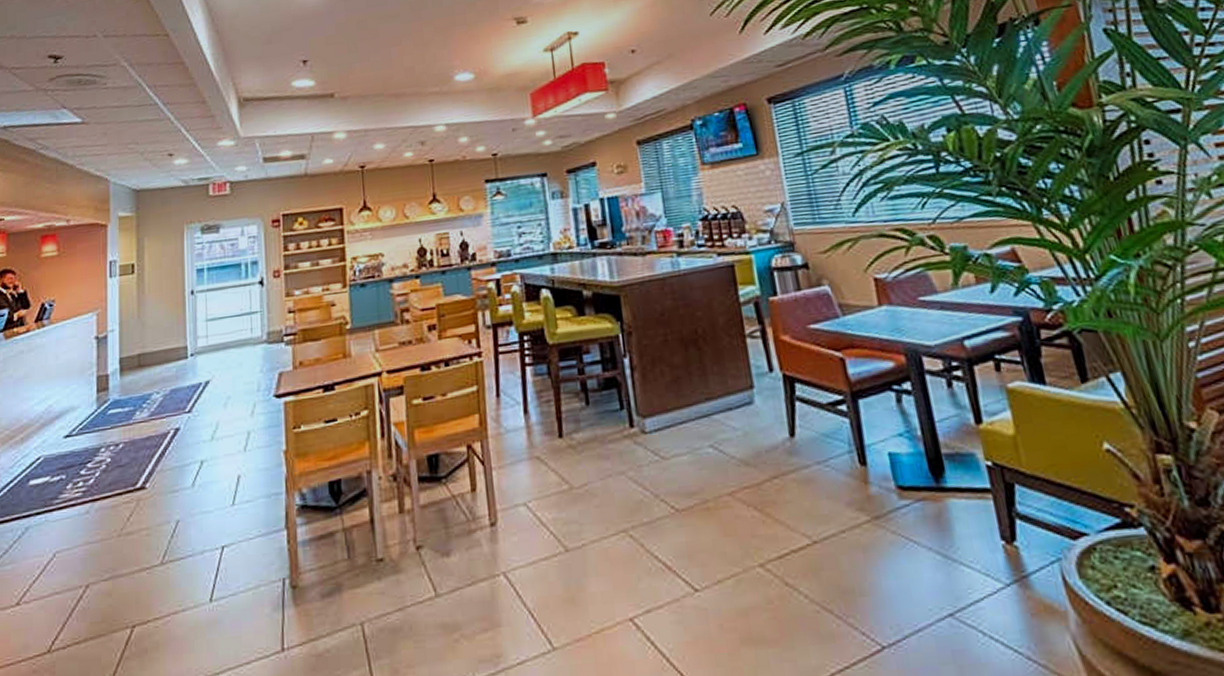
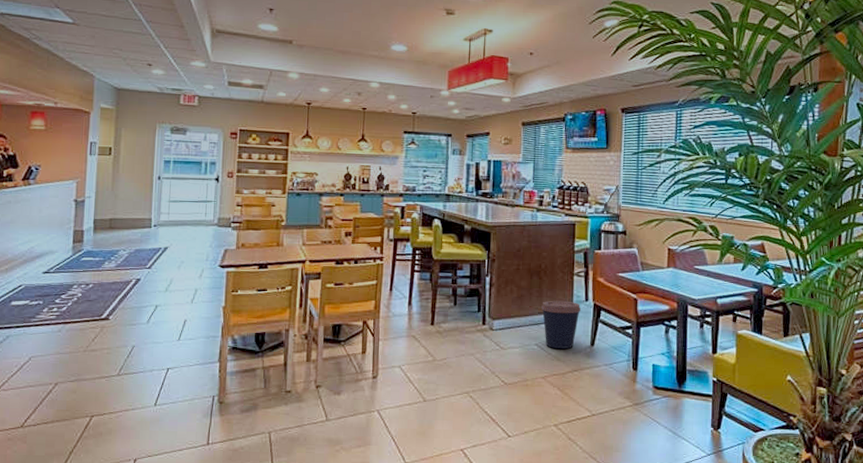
coffee cup: none [708,375,767,449] -> present [541,300,581,349]

